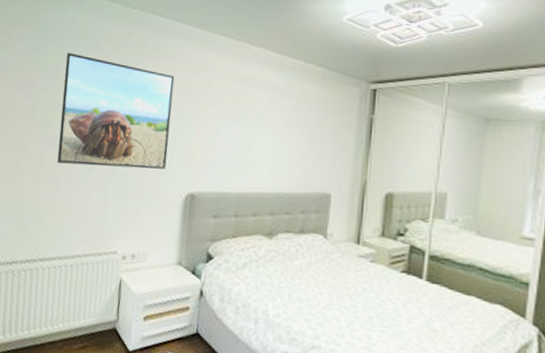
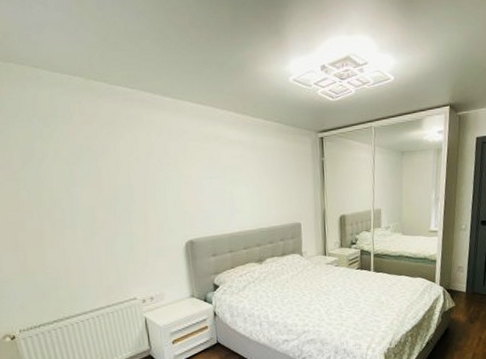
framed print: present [57,53,175,170] -> none [38,130,163,234]

